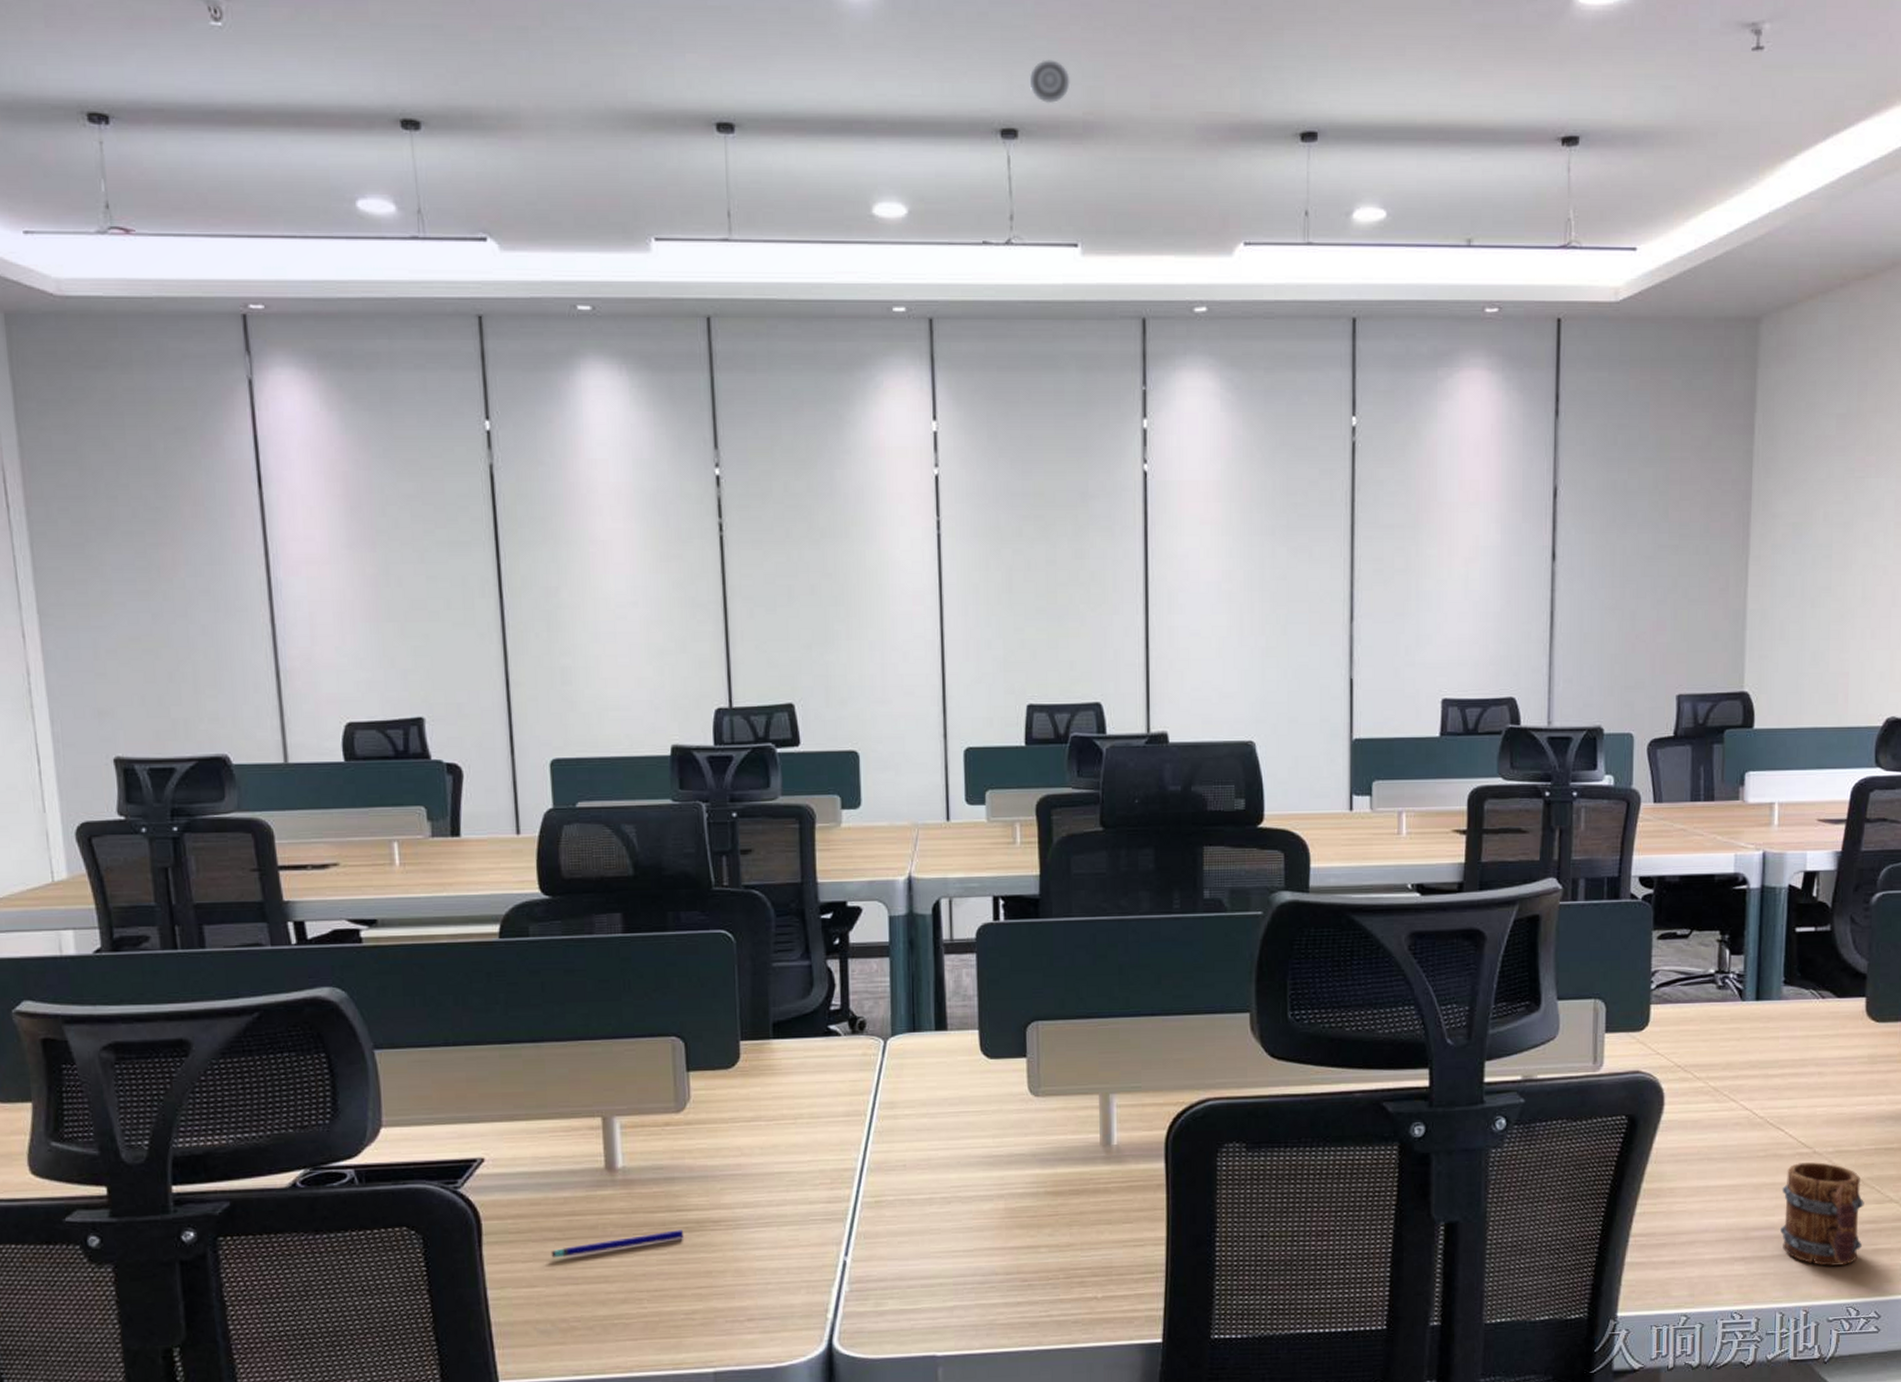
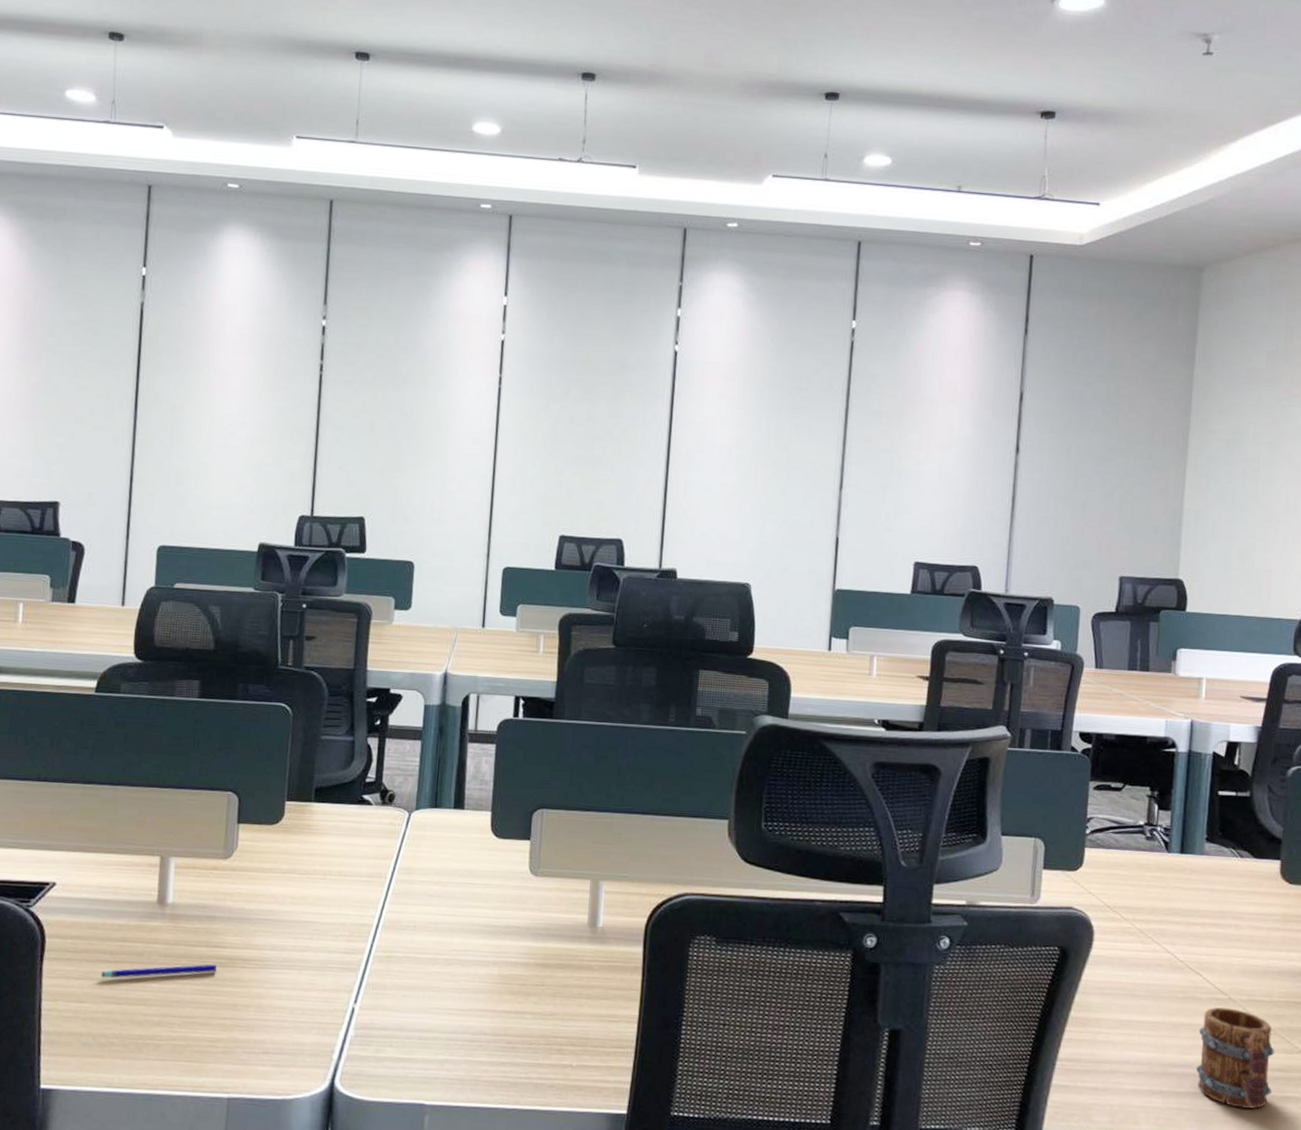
smoke detector: present [1029,59,1070,104] -> none [608,22,642,56]

